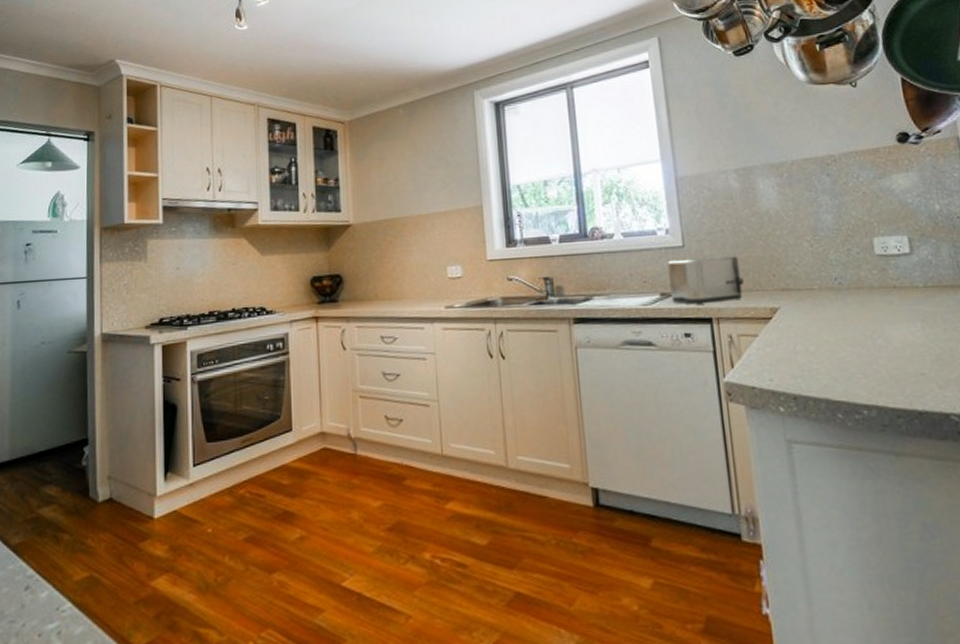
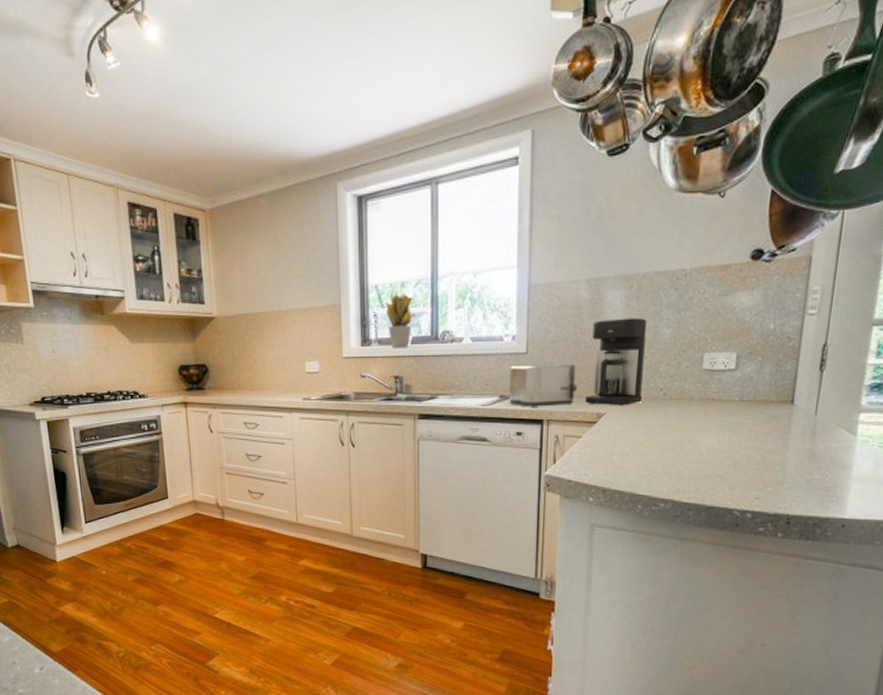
potted plant: none [528,191,562,249] -> present [385,292,416,349]
coffee maker: none [749,204,817,299] -> present [584,318,647,406]

